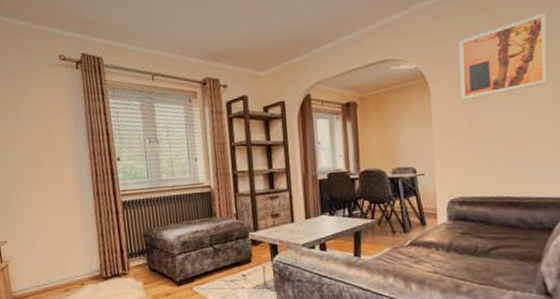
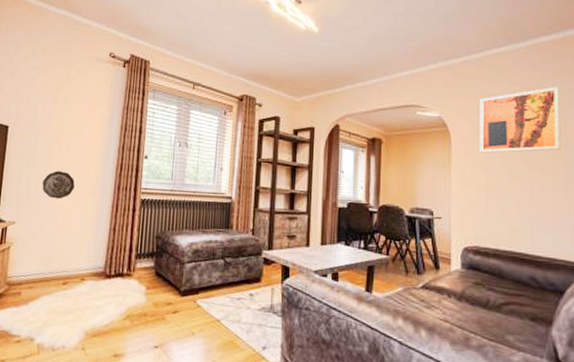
decorative plate: none [23,186,55,214] -> present [42,171,75,199]

